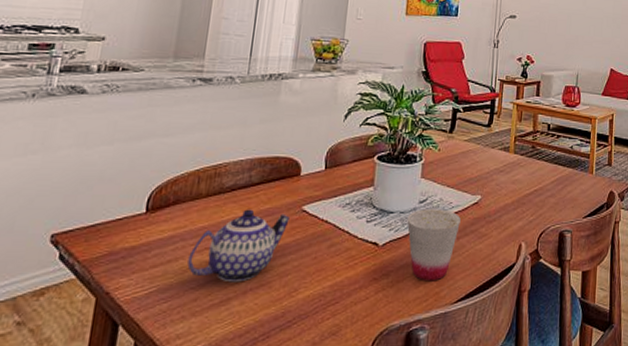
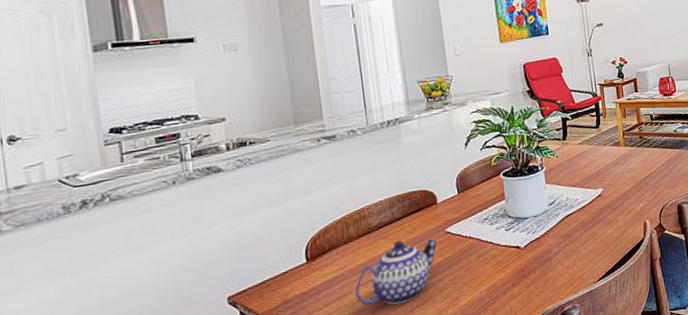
cup: present [407,209,461,282] -> none [541,206,589,269]

